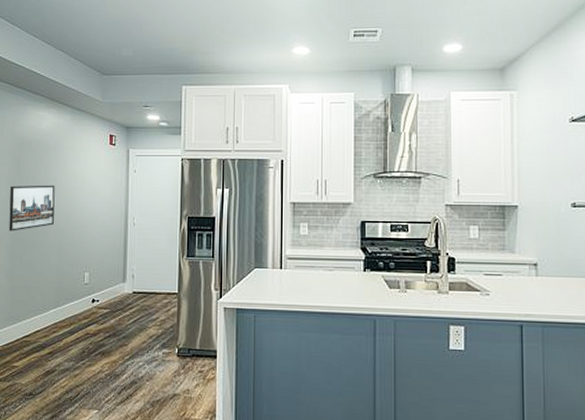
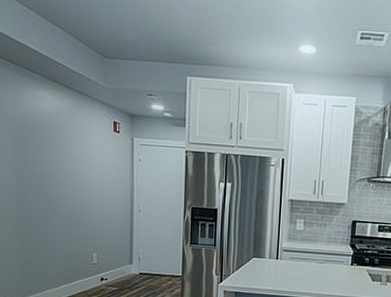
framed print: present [9,185,55,231] -> none [14,166,60,211]

